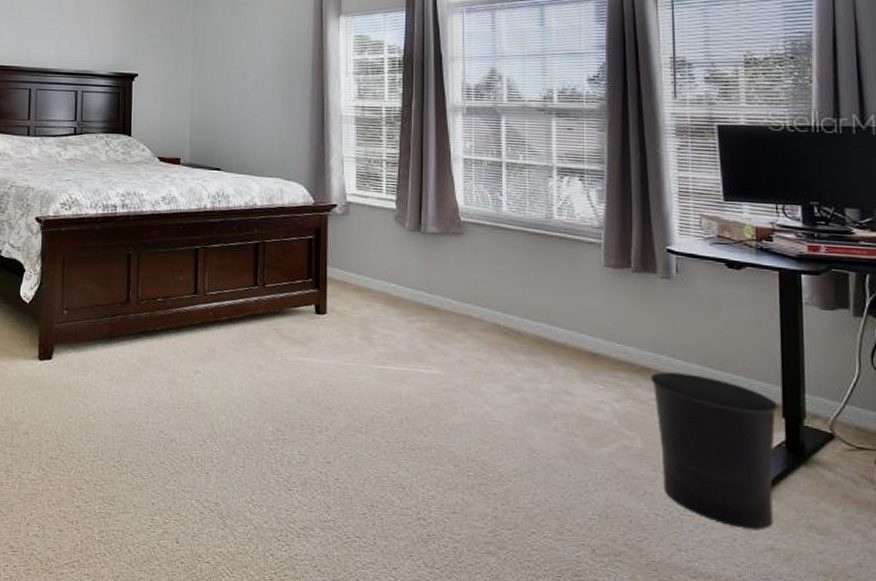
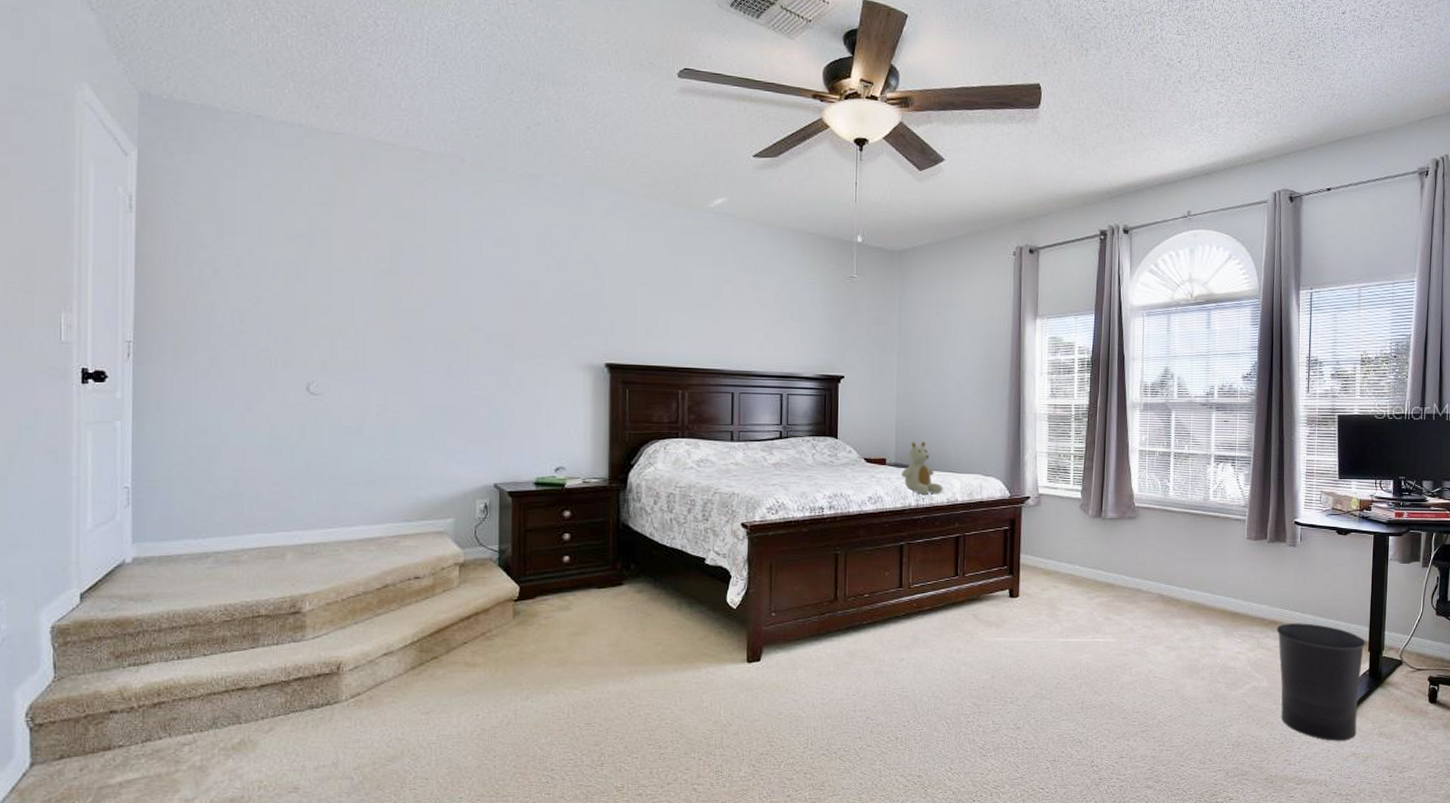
stuffed bear: none [195,141,241,197] -> present [901,441,943,494]

